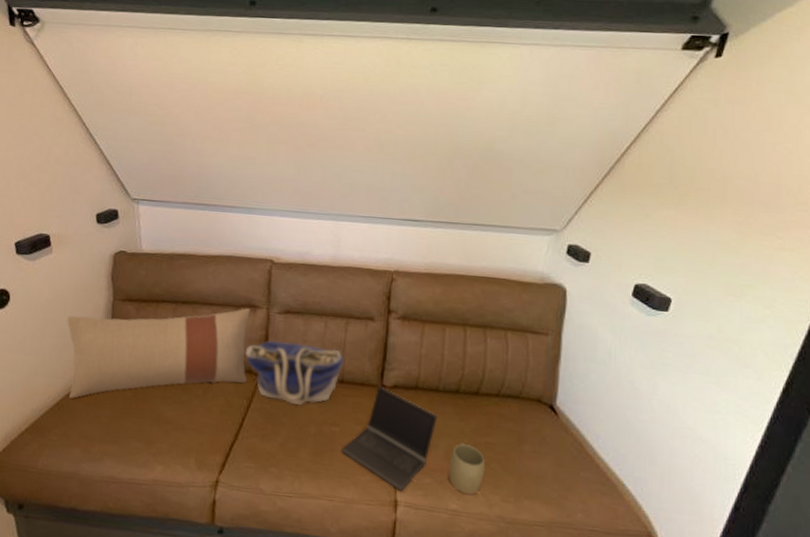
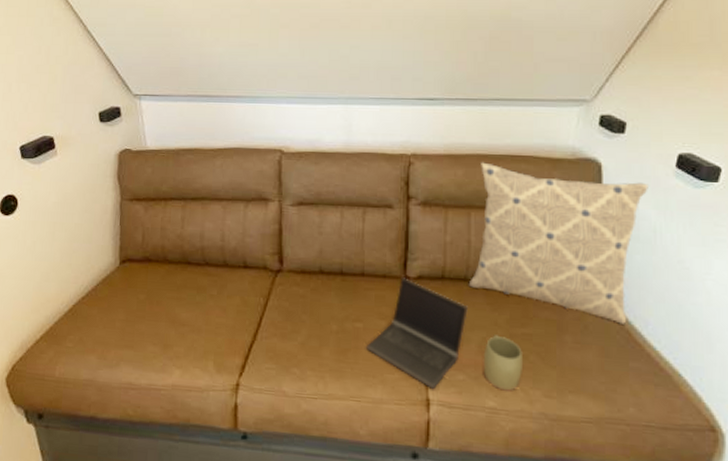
pillow: present [67,308,250,399] -> none [76,202,264,304]
tote bag: present [245,340,344,406] -> none [258,234,364,302]
pillow: none [439,282,607,437] -> present [468,162,648,324]

